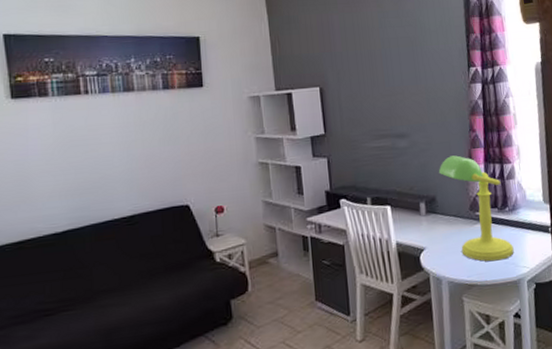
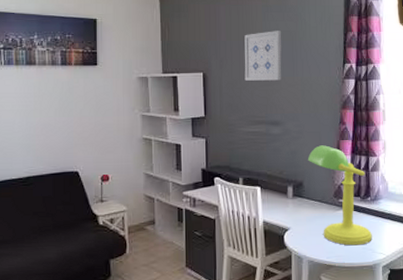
wall art: none [361,37,404,93] -> present [244,31,282,81]

